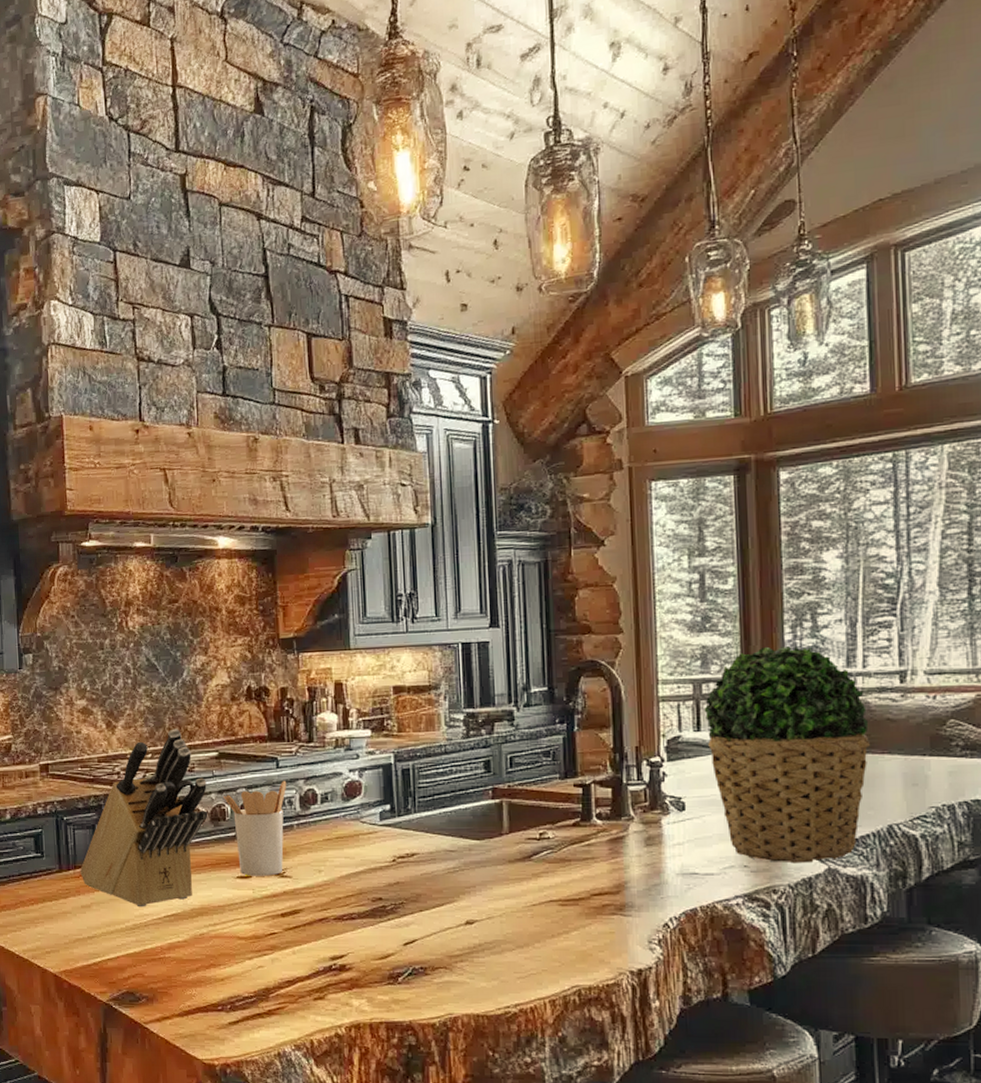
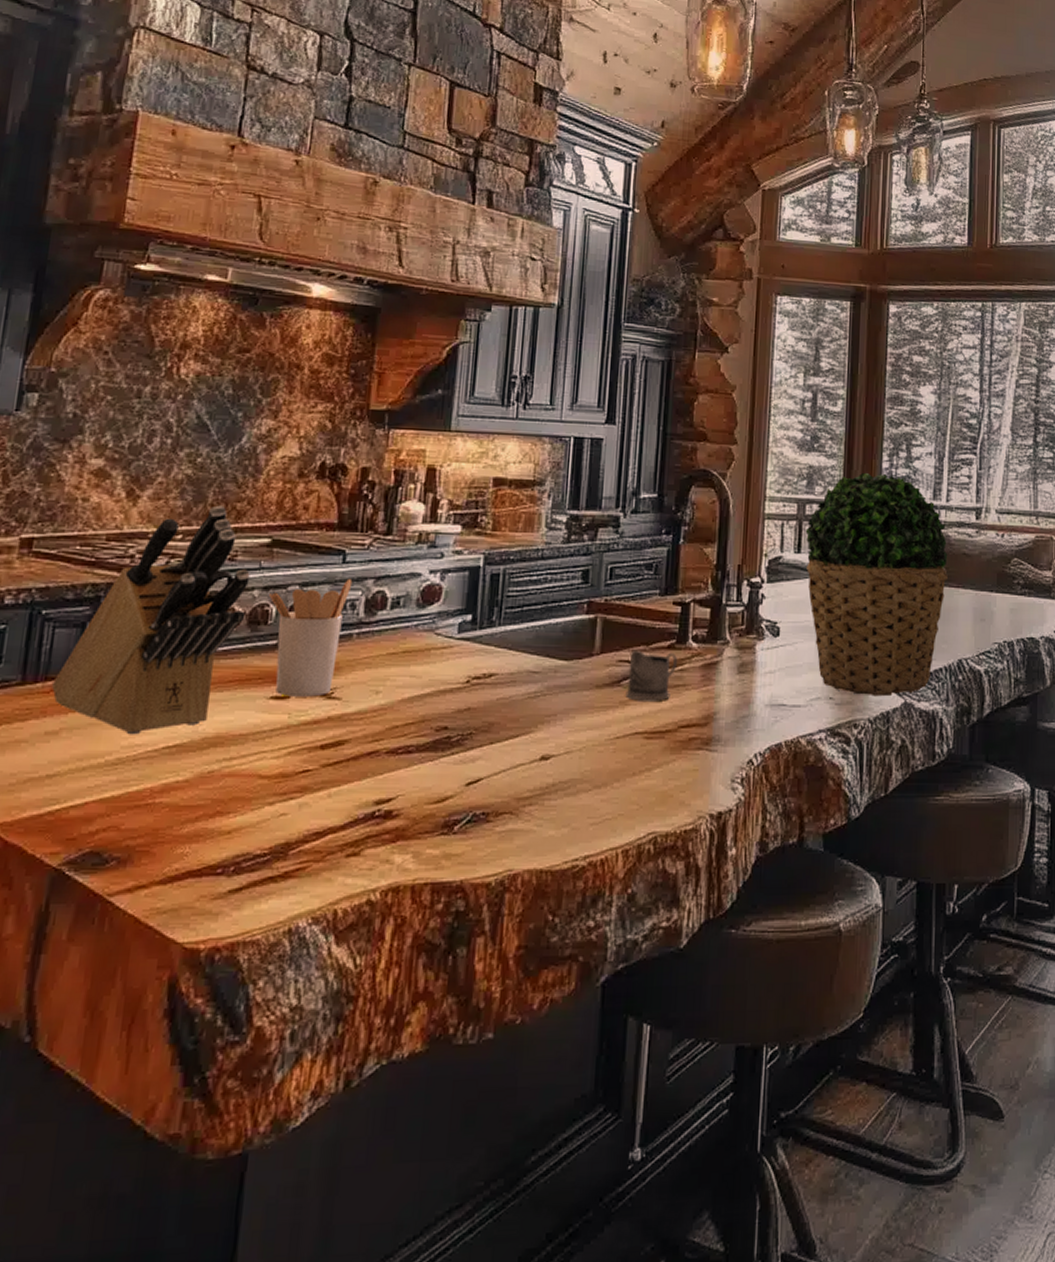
tea glass holder: none [537,828,585,873] -> present [625,650,678,701]

